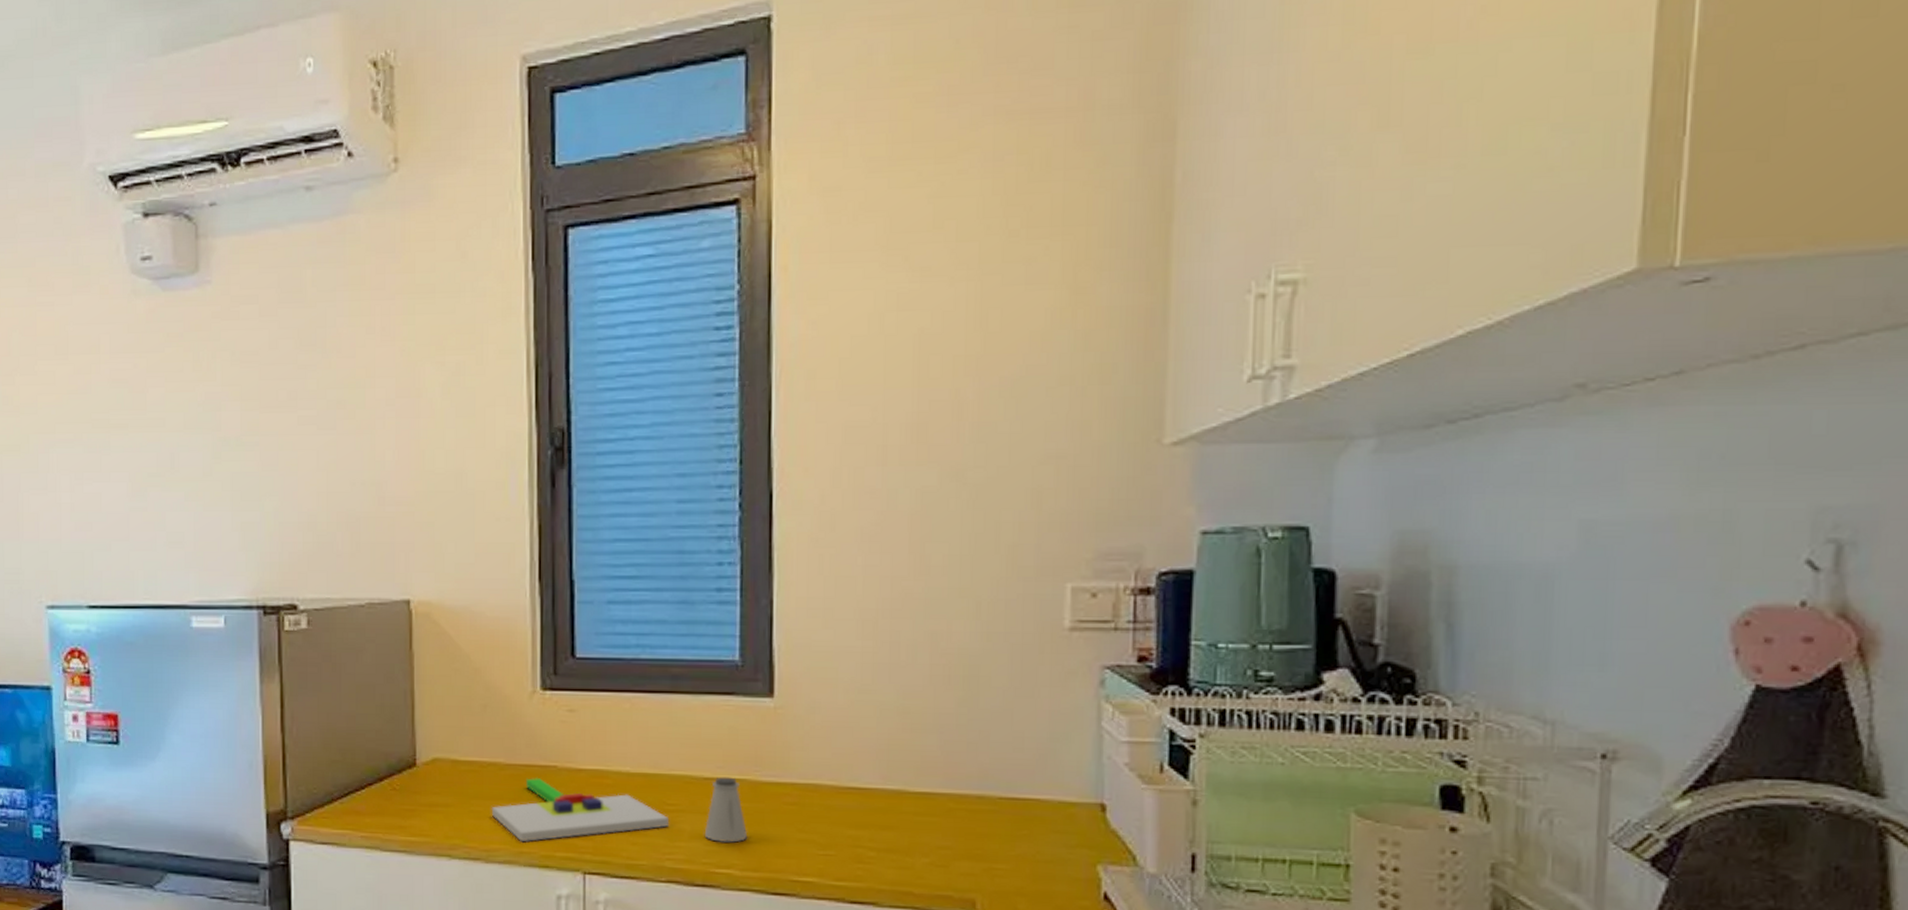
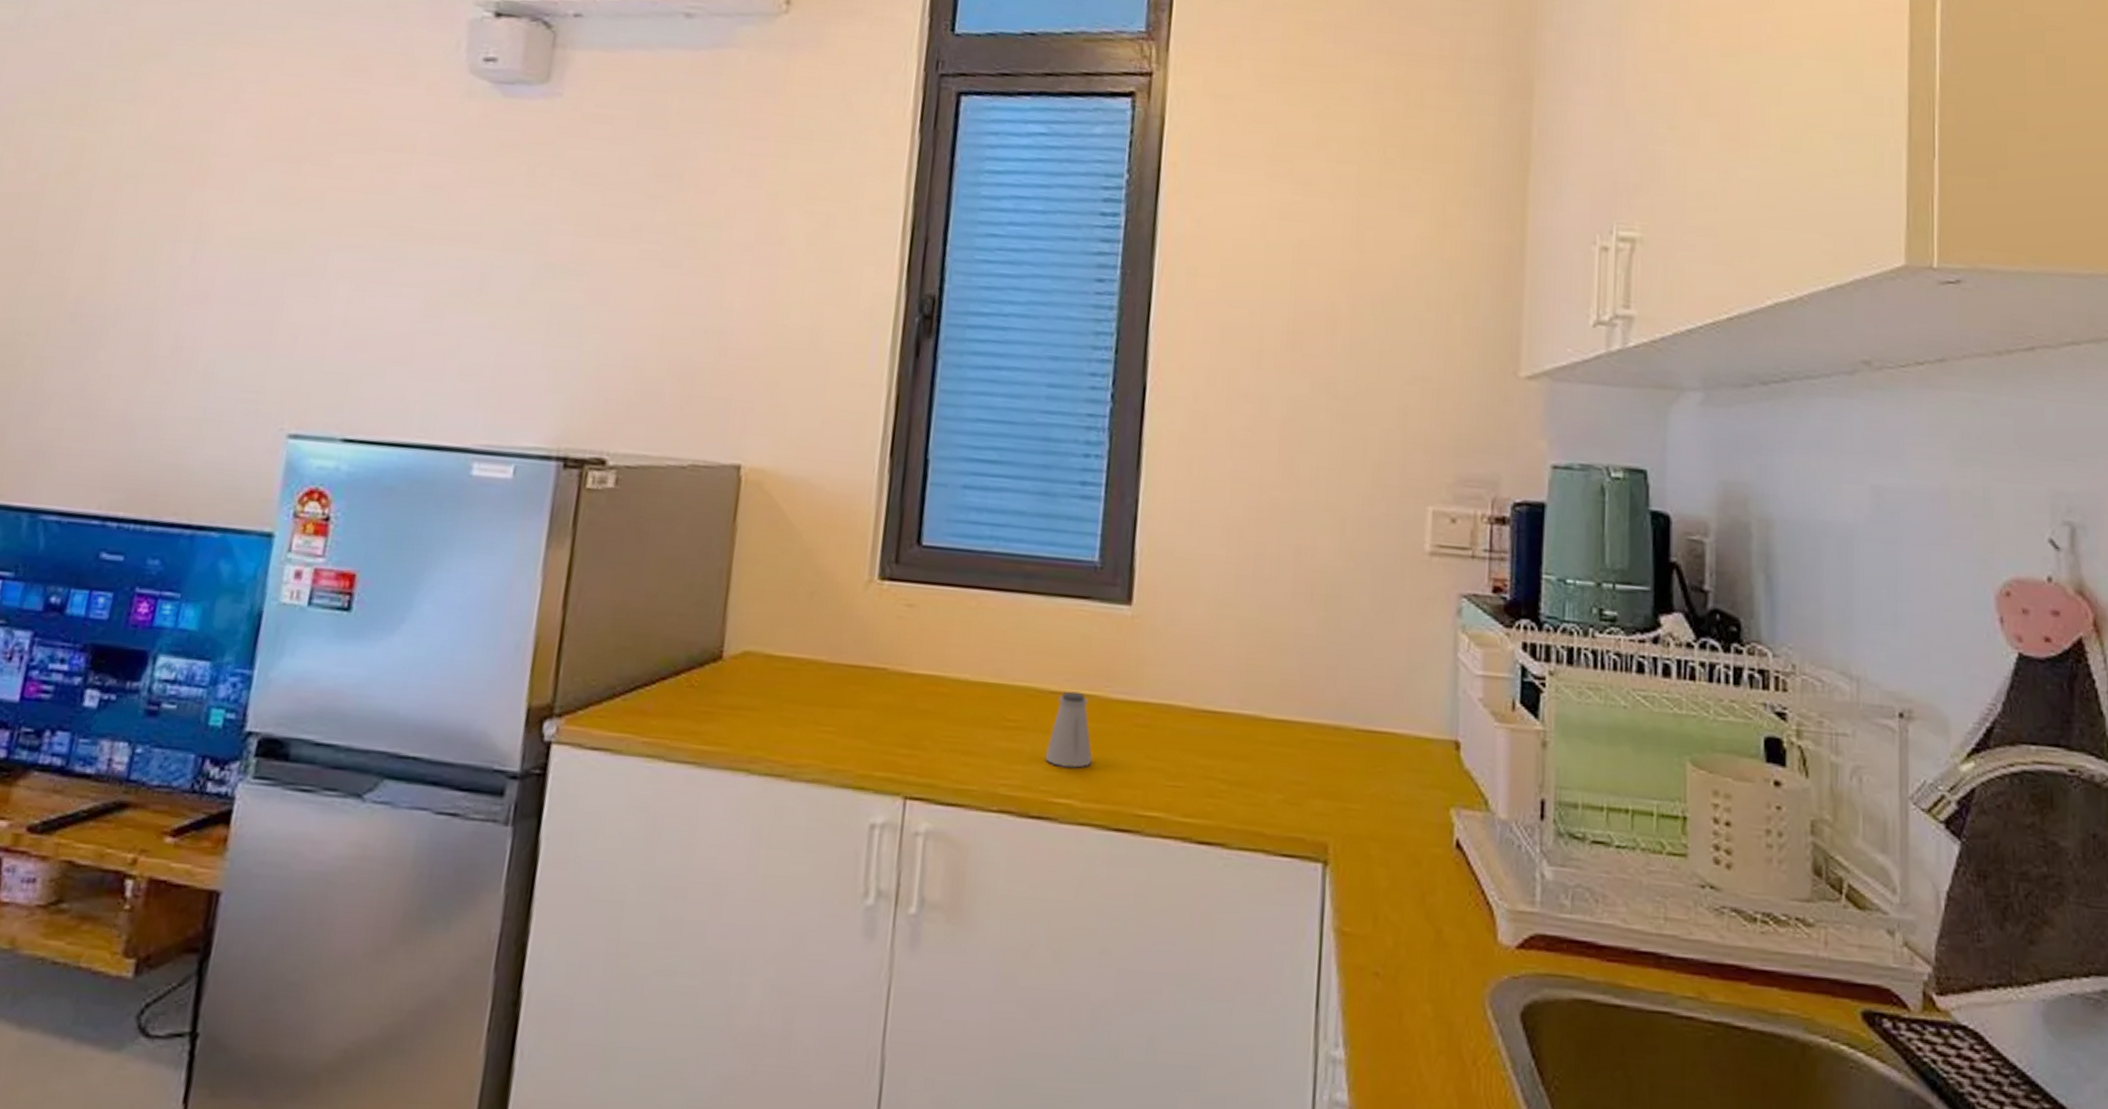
chopping board: present [491,777,668,843] -> none [805,680,1007,758]

